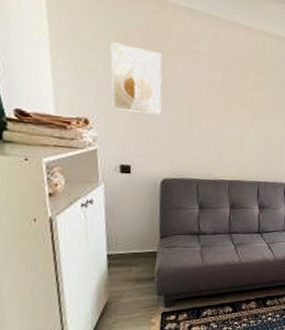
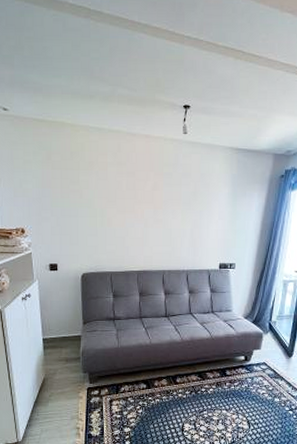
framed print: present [110,42,162,115] -> none [38,165,79,220]

